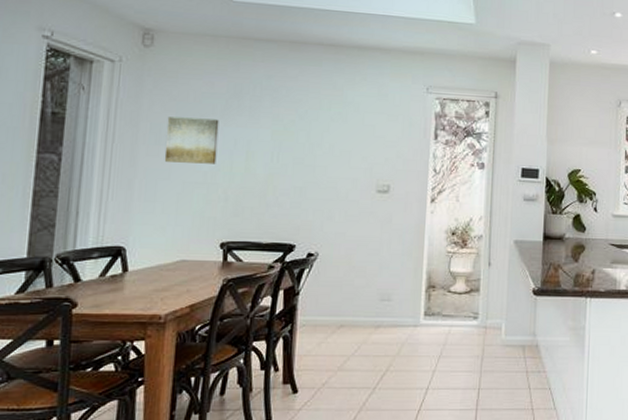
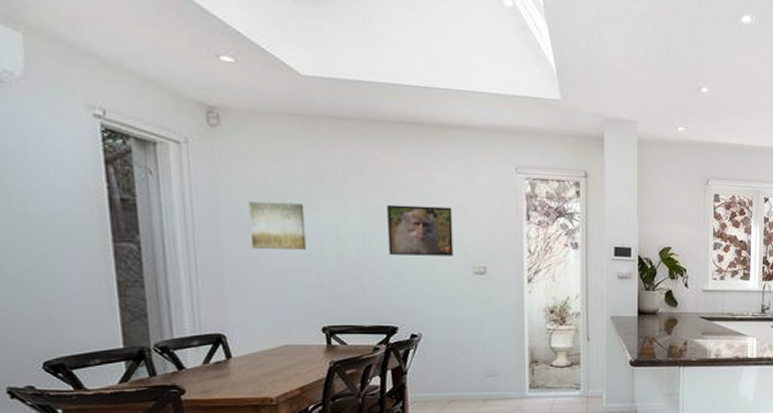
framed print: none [295,121,361,174] -> present [387,204,454,256]

